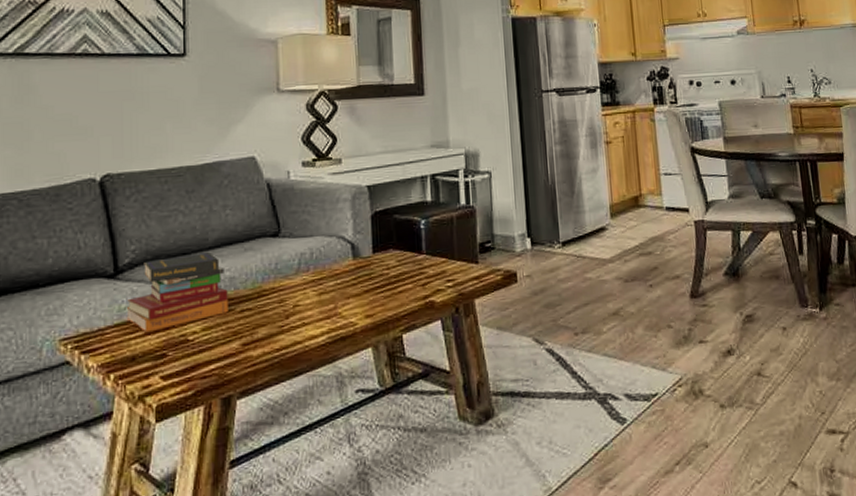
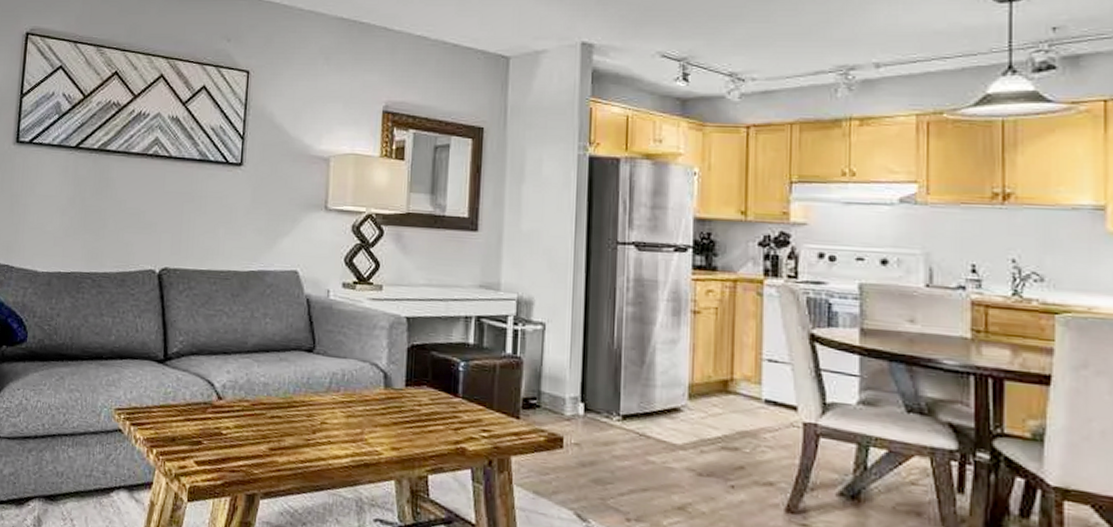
books: present [126,251,228,333] -> none [170,353,261,419]

